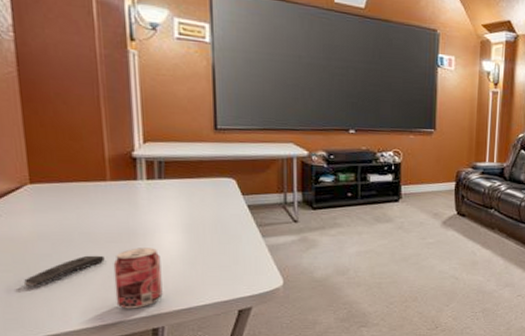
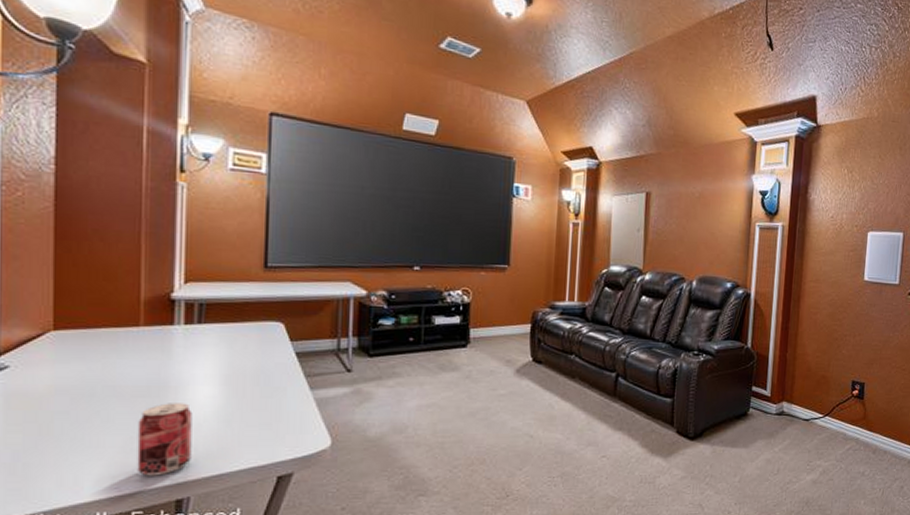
remote control: present [24,255,105,287] -> none [34,412,129,451]

